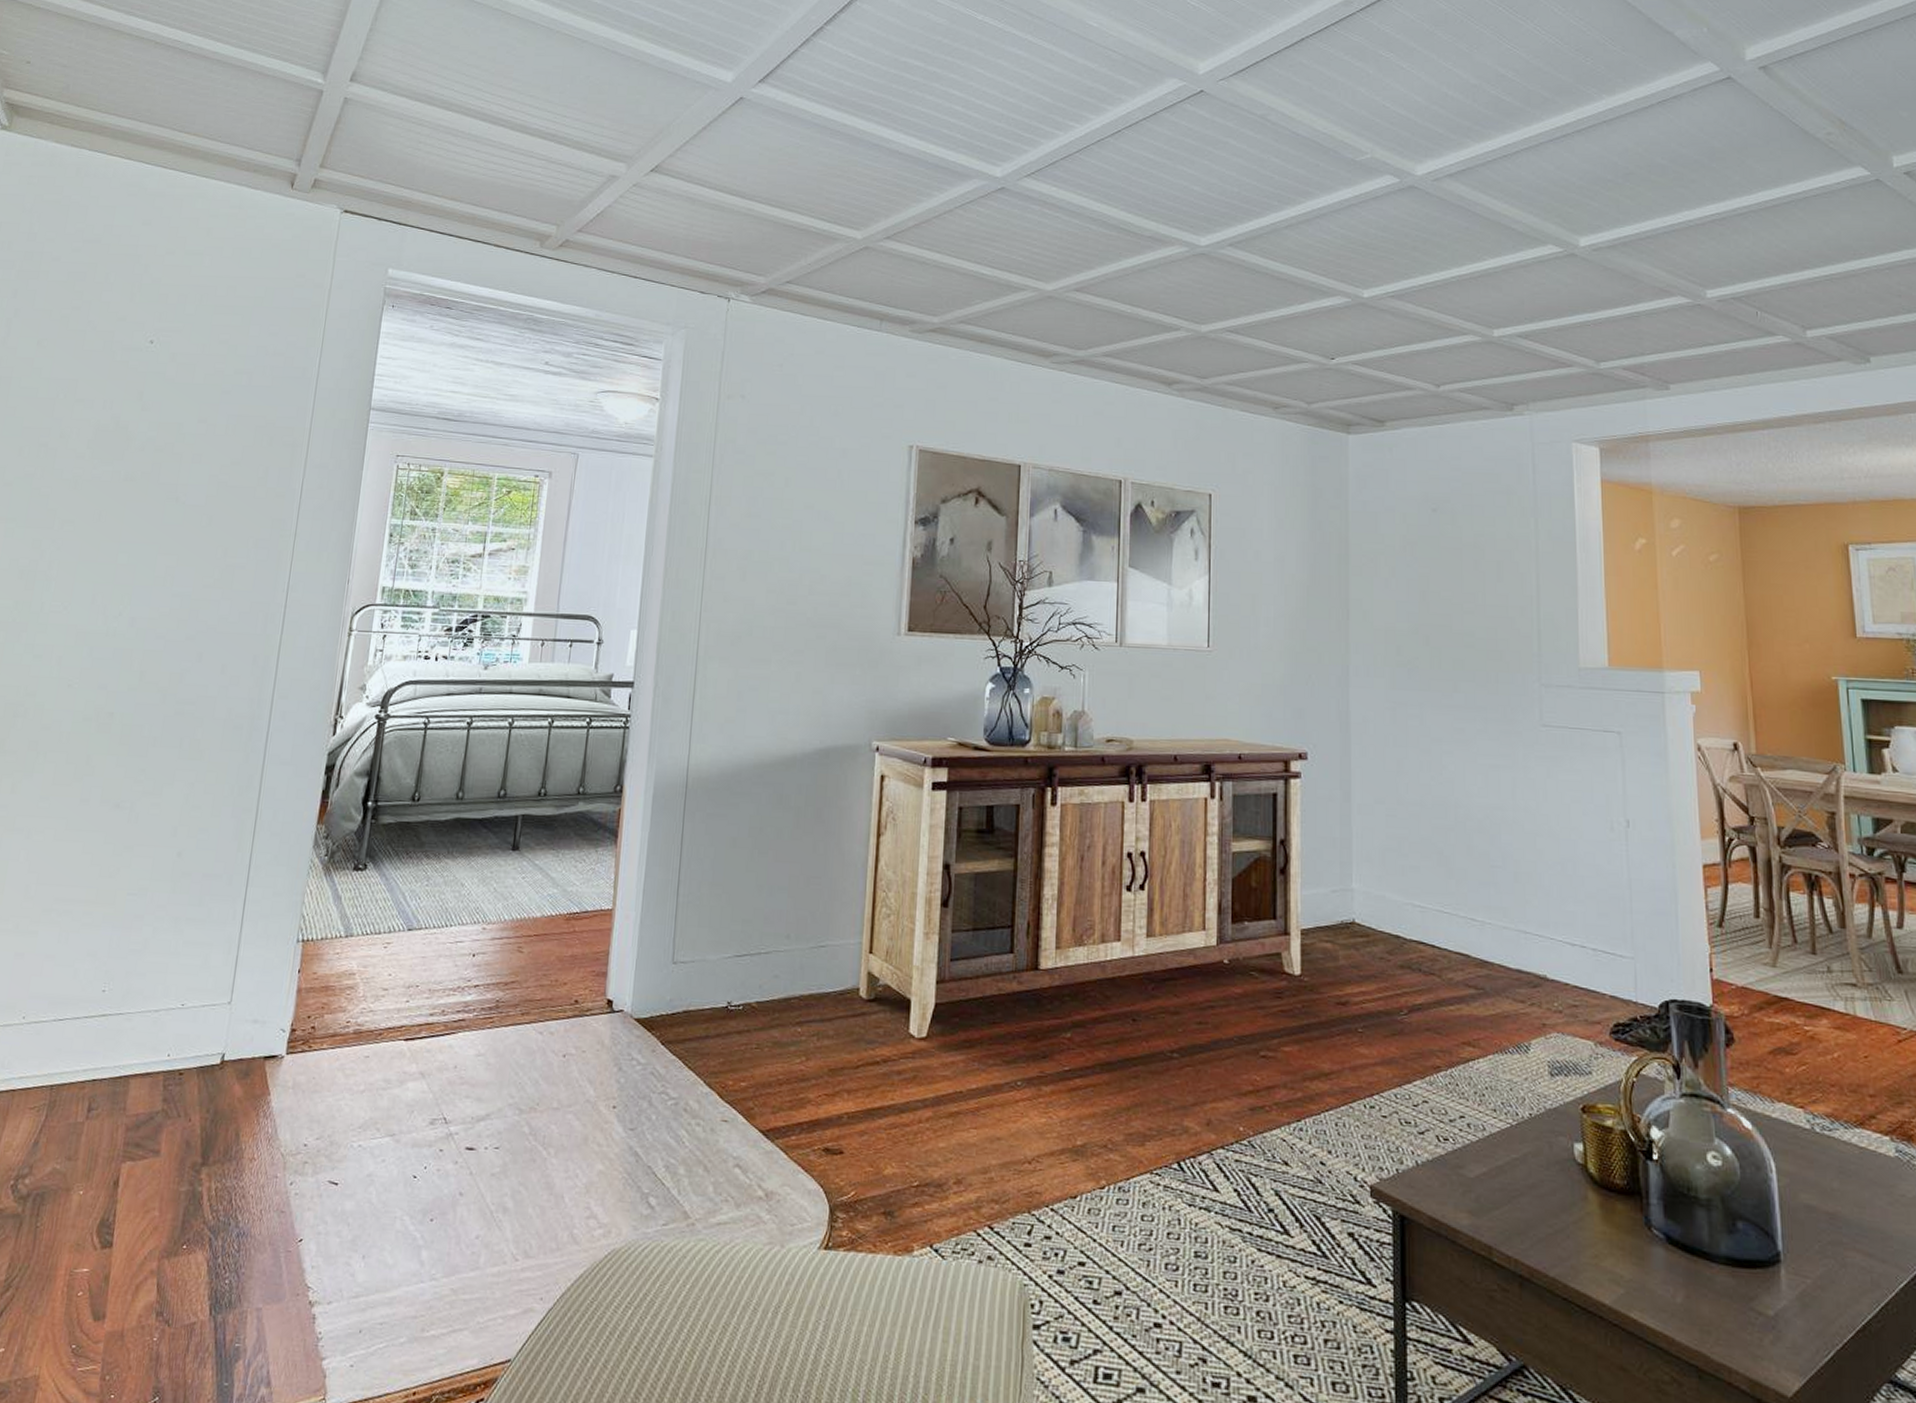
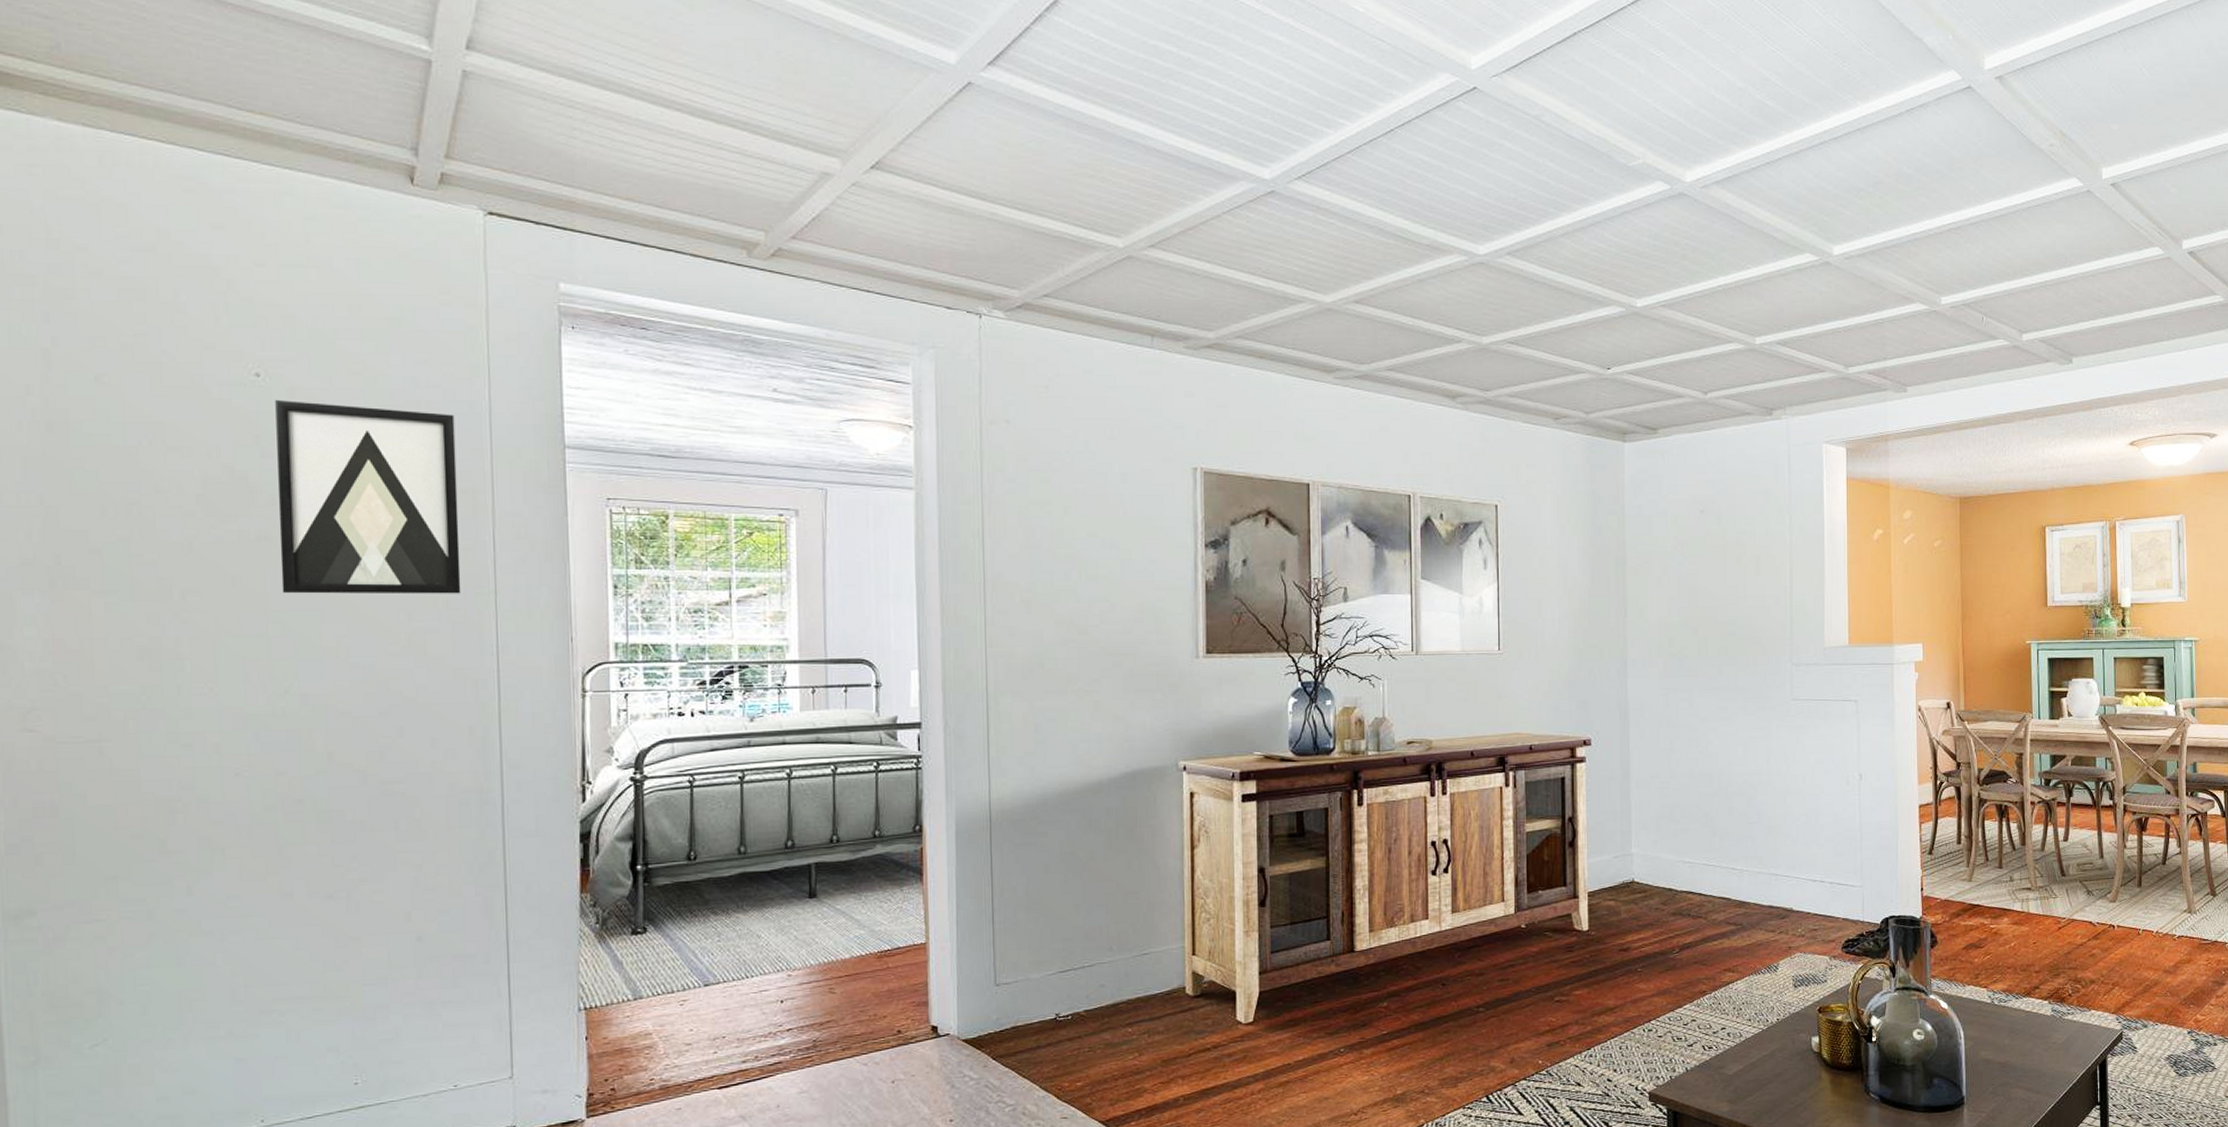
wall art: none [134,363,290,535] -> present [275,400,461,595]

